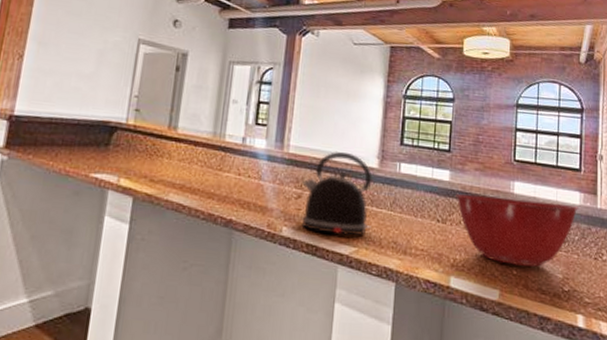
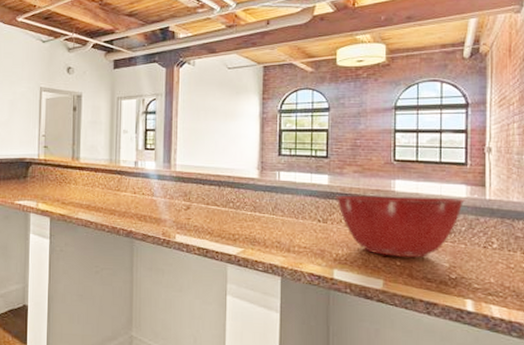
kettle: present [302,150,372,237] -> none [190,166,256,239]

